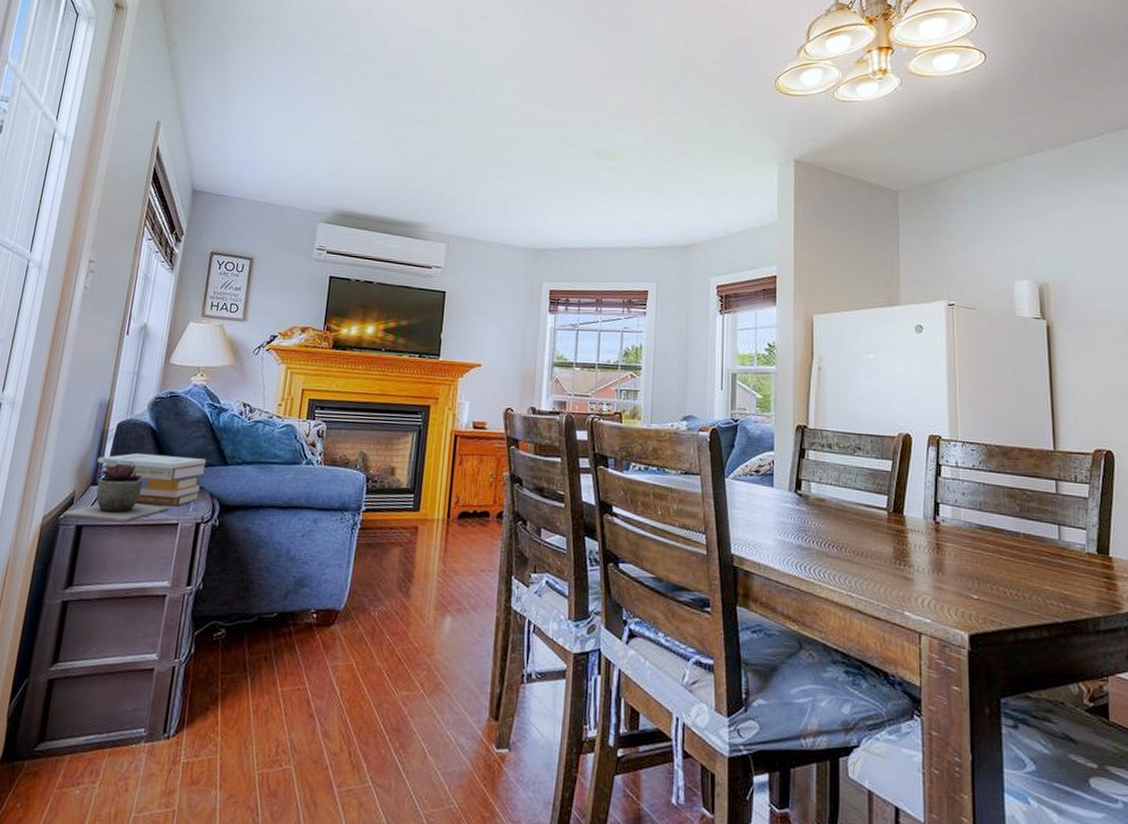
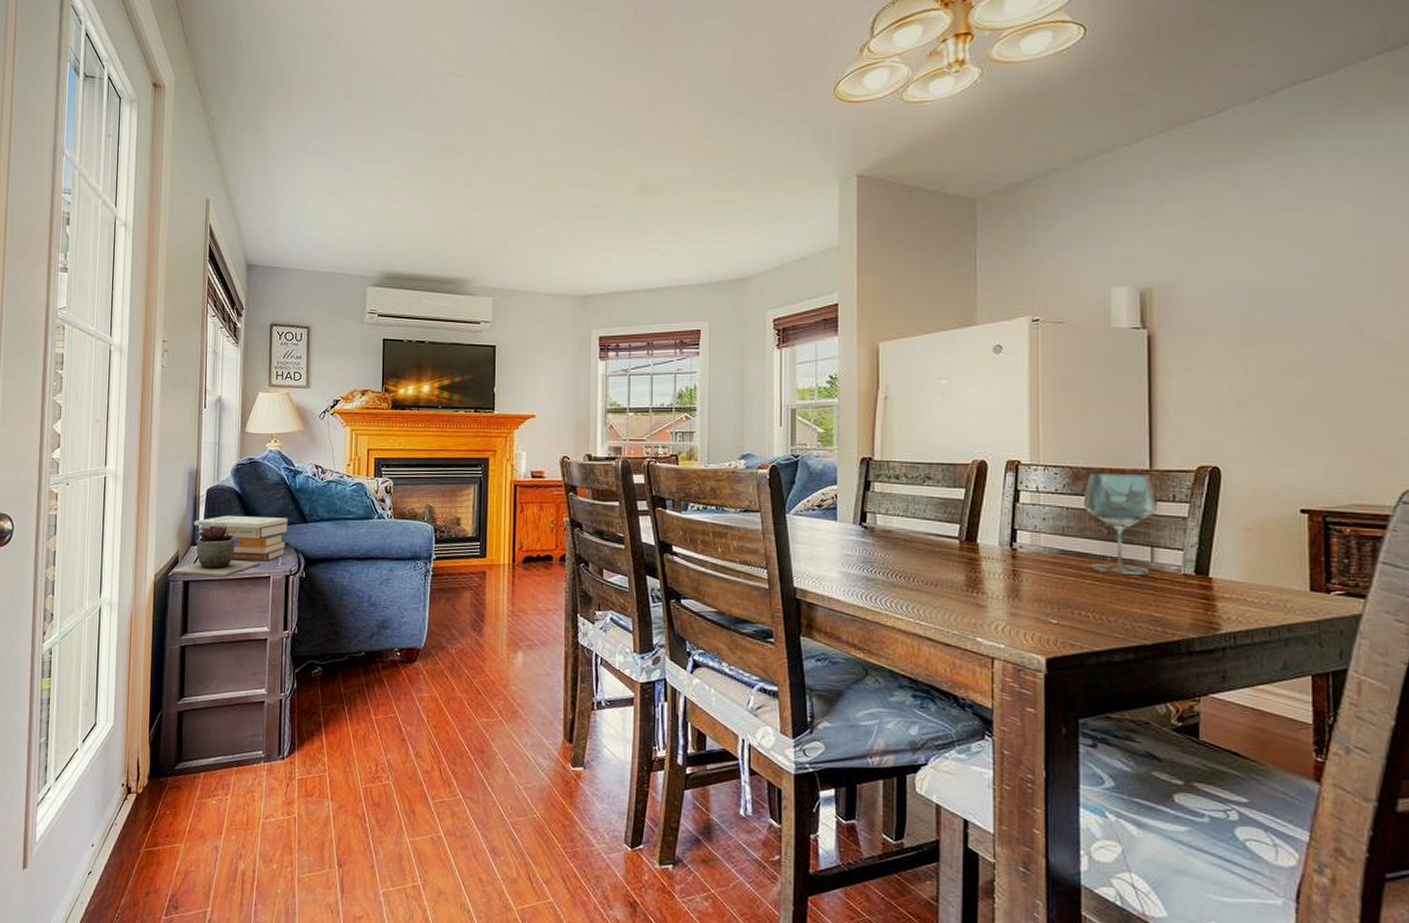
wine glass: none [996,452,1063,554] -> present [1082,474,1159,576]

